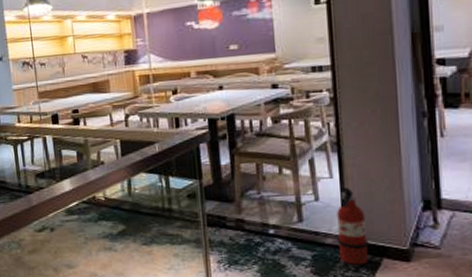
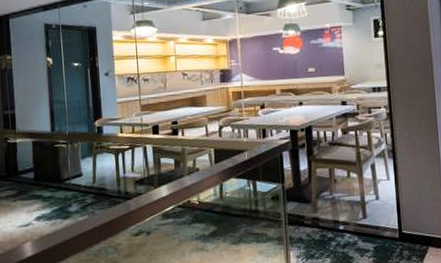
fire extinguisher: present [337,186,369,265] -> none [393,187,418,254]

